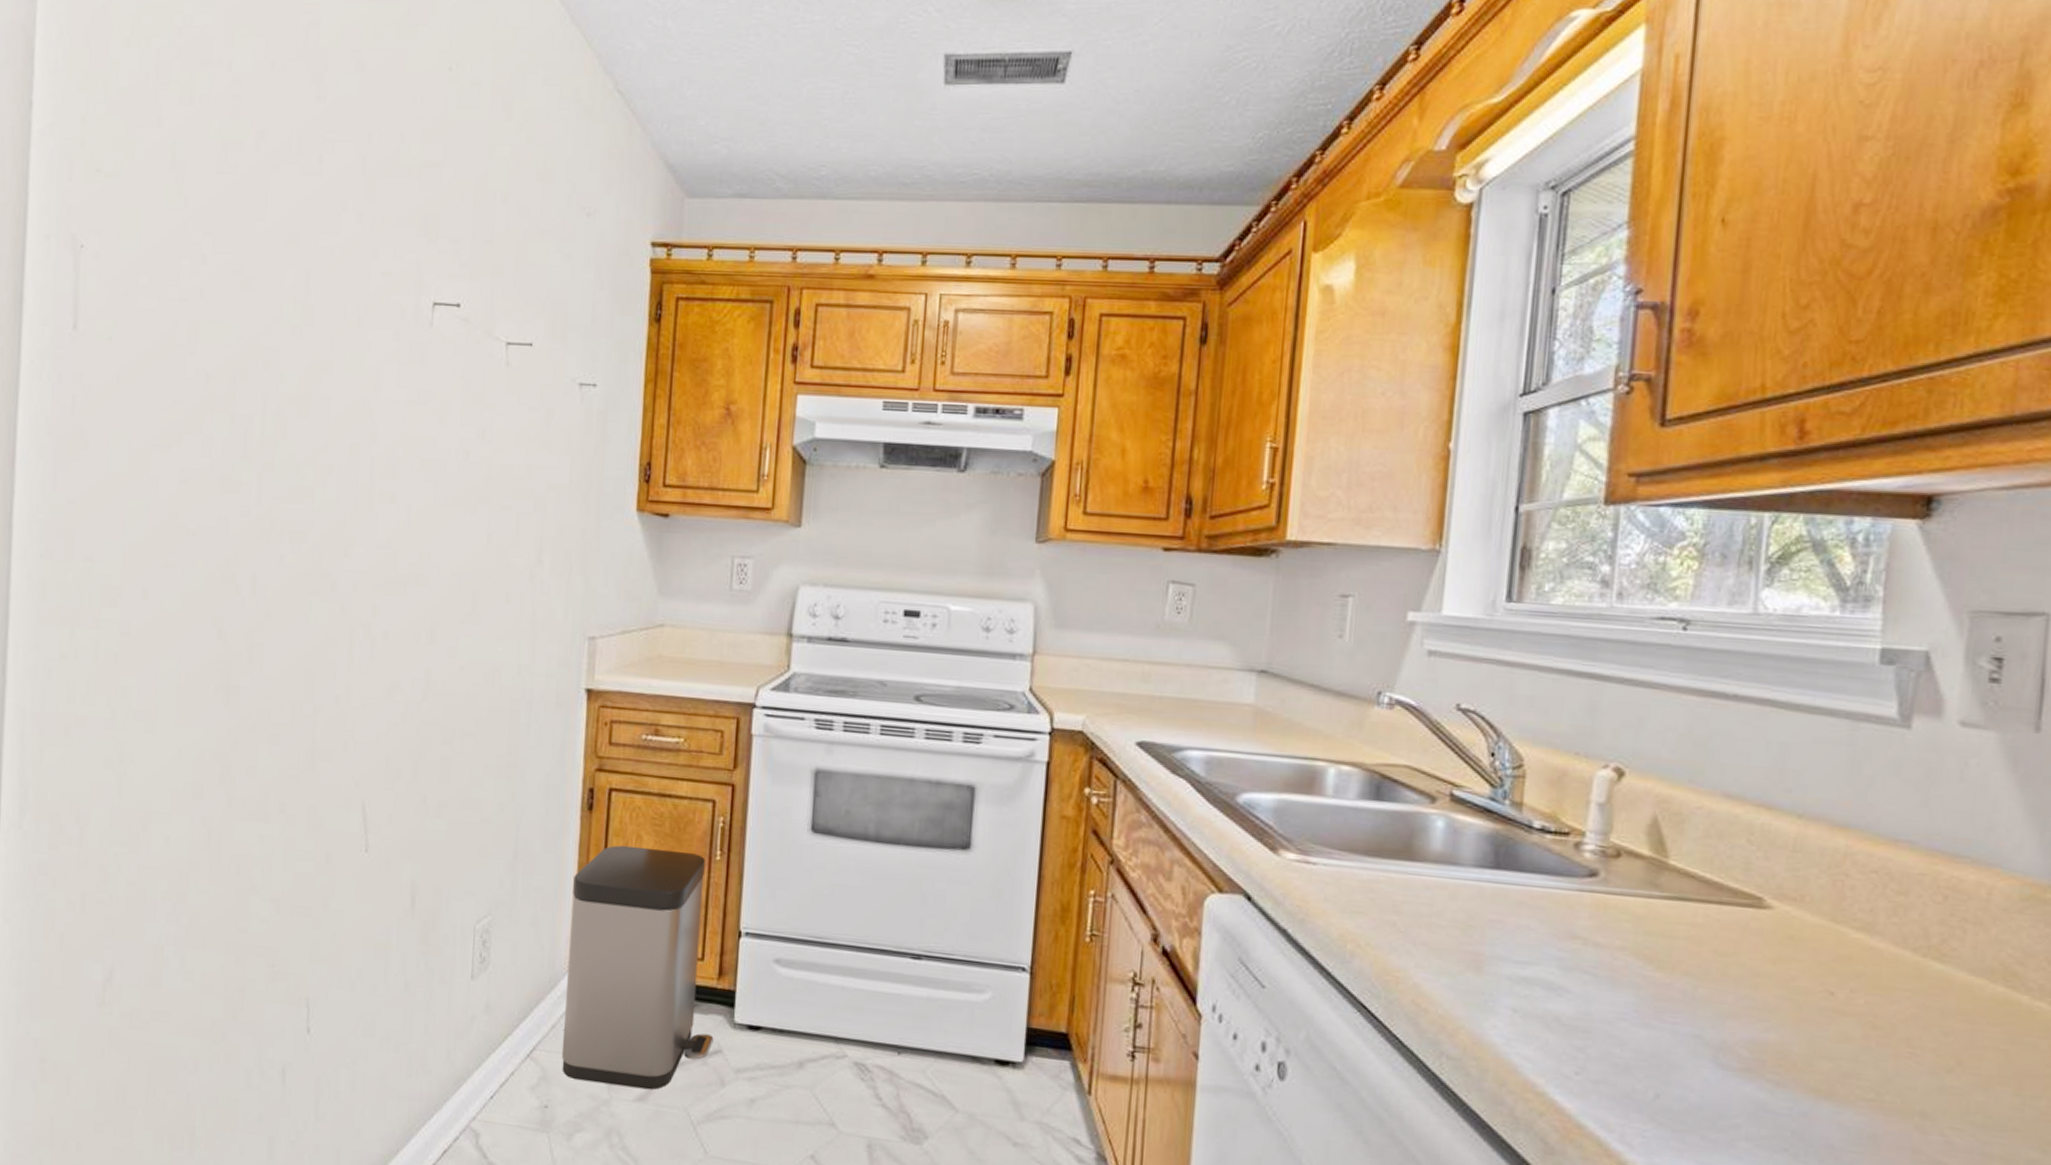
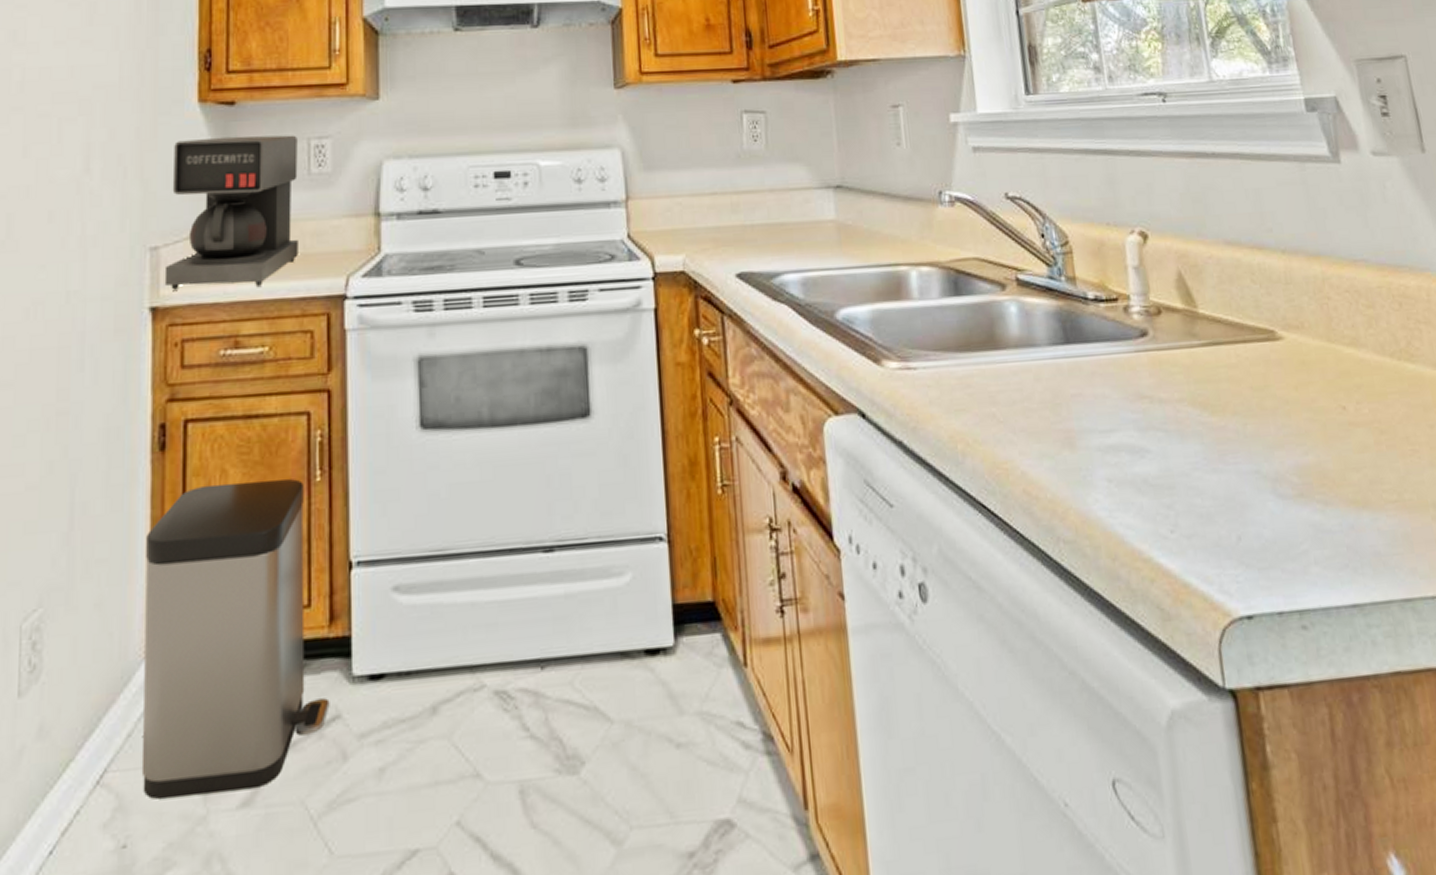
coffee maker: none [599,544,723,685] -> present [164,135,298,290]

